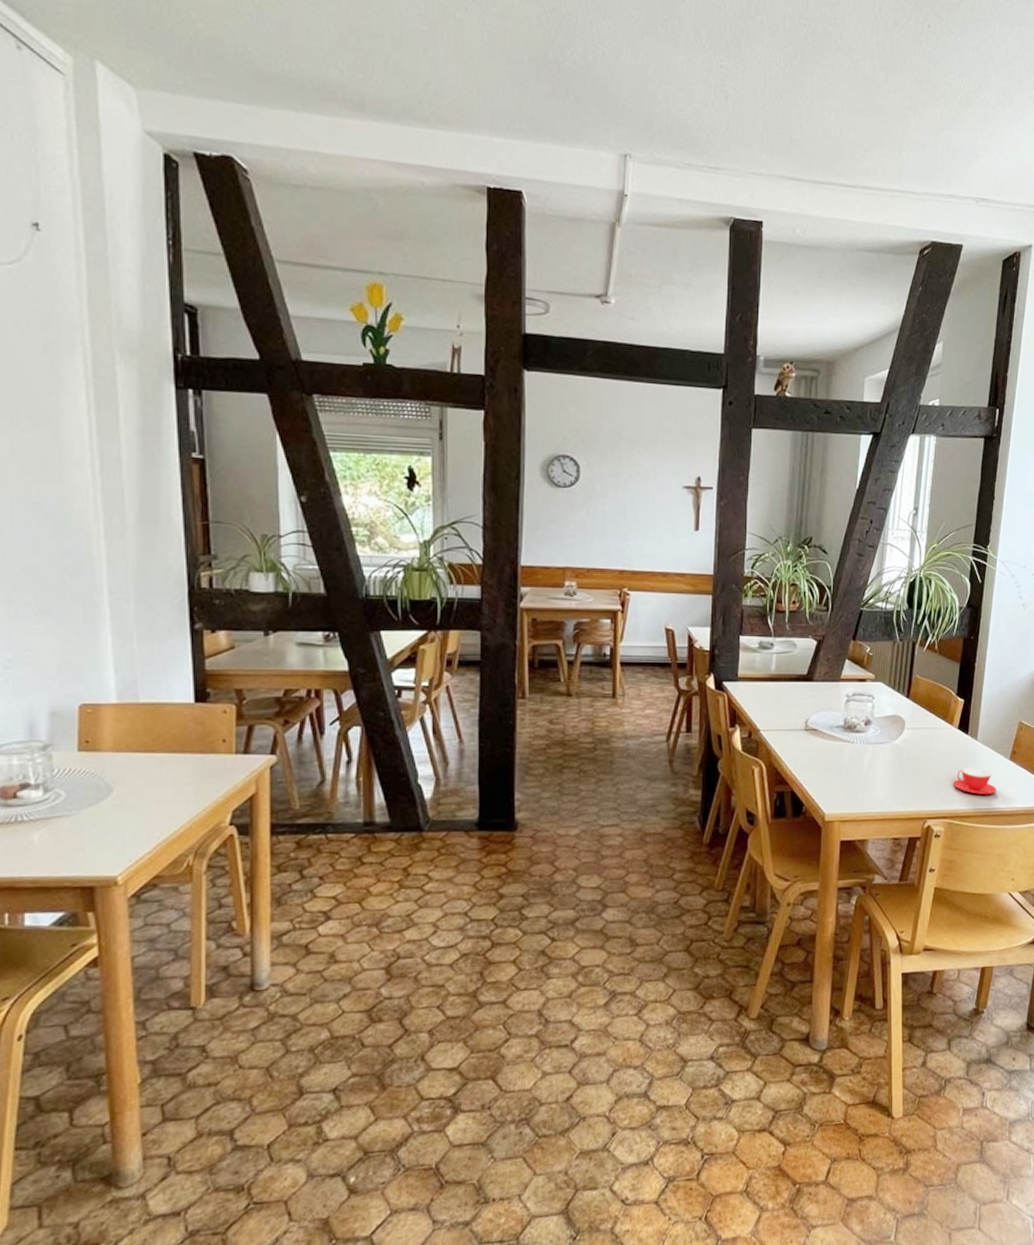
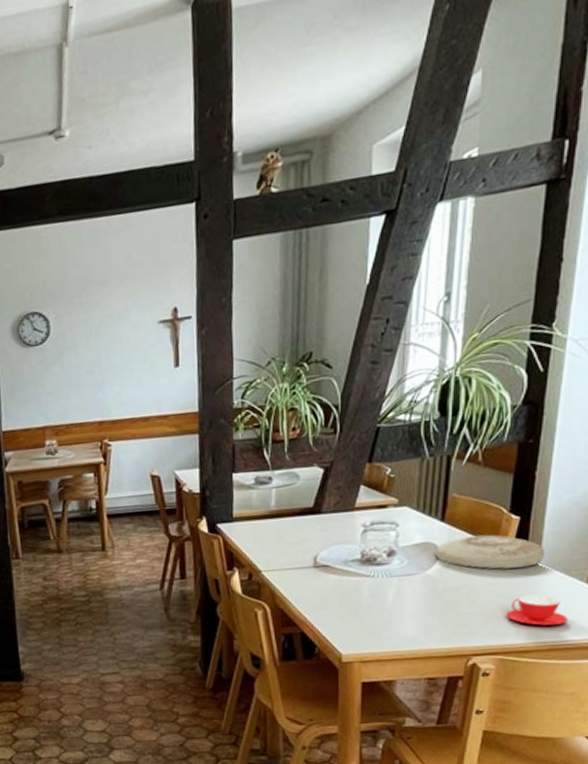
plate: none [901,712,981,743] -> present [435,534,545,570]

